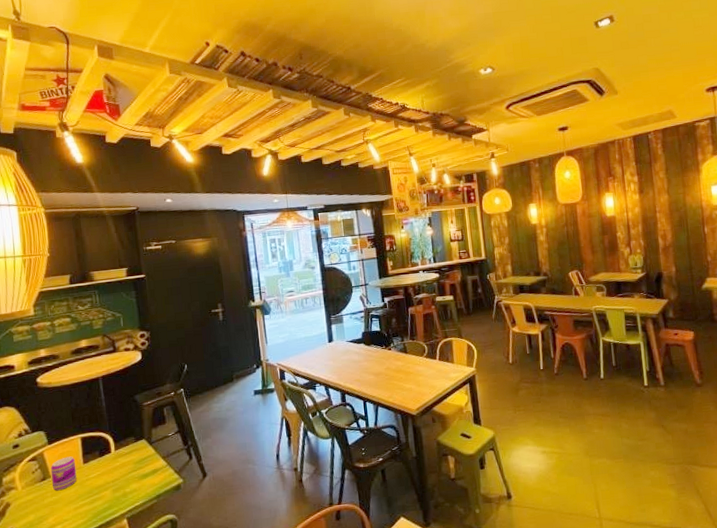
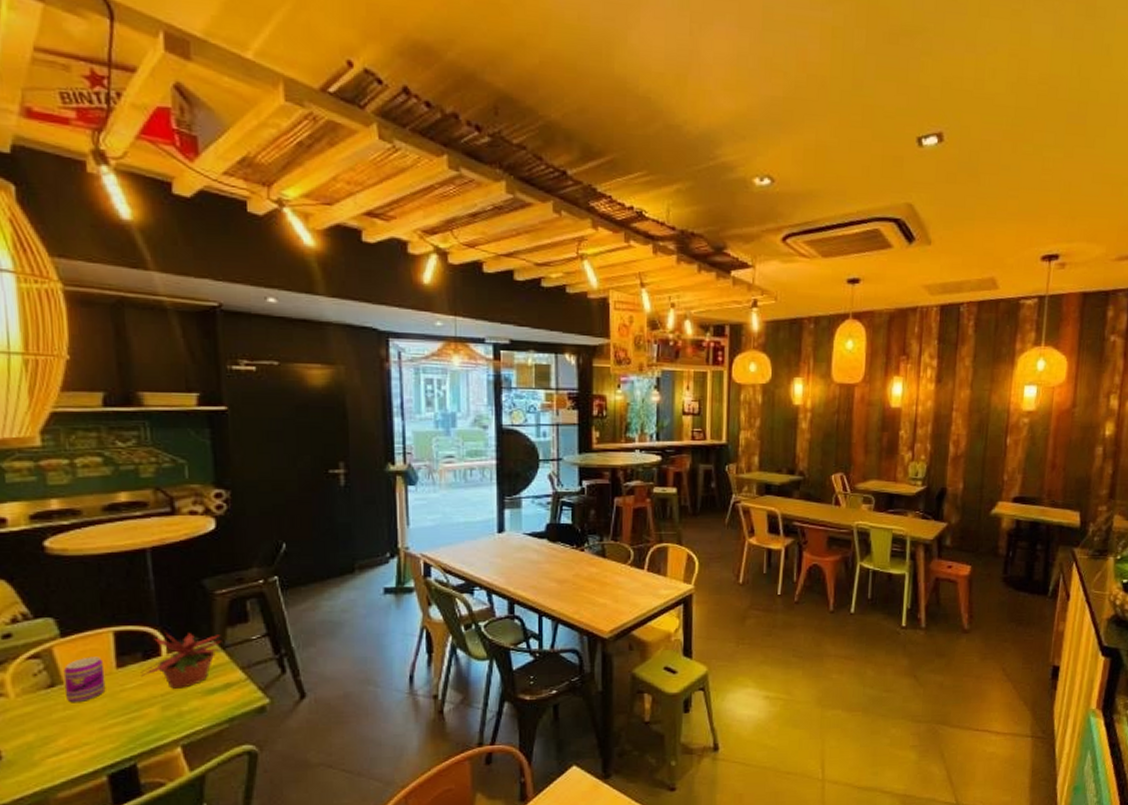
potted plant: none [99,434,151,476] -> present [141,632,224,689]

